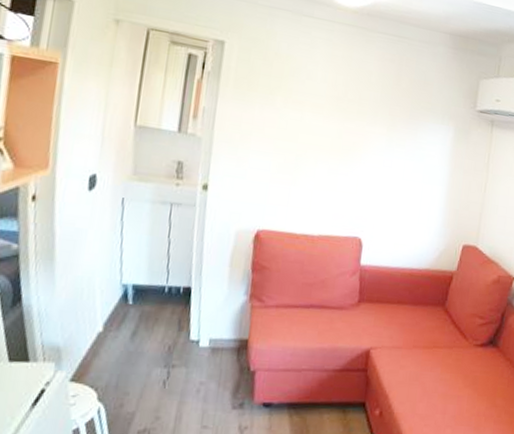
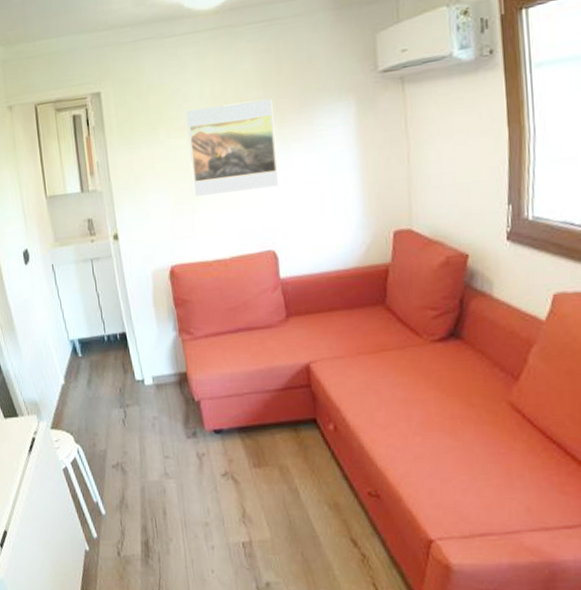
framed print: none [297,88,387,181] -> present [186,99,279,197]

